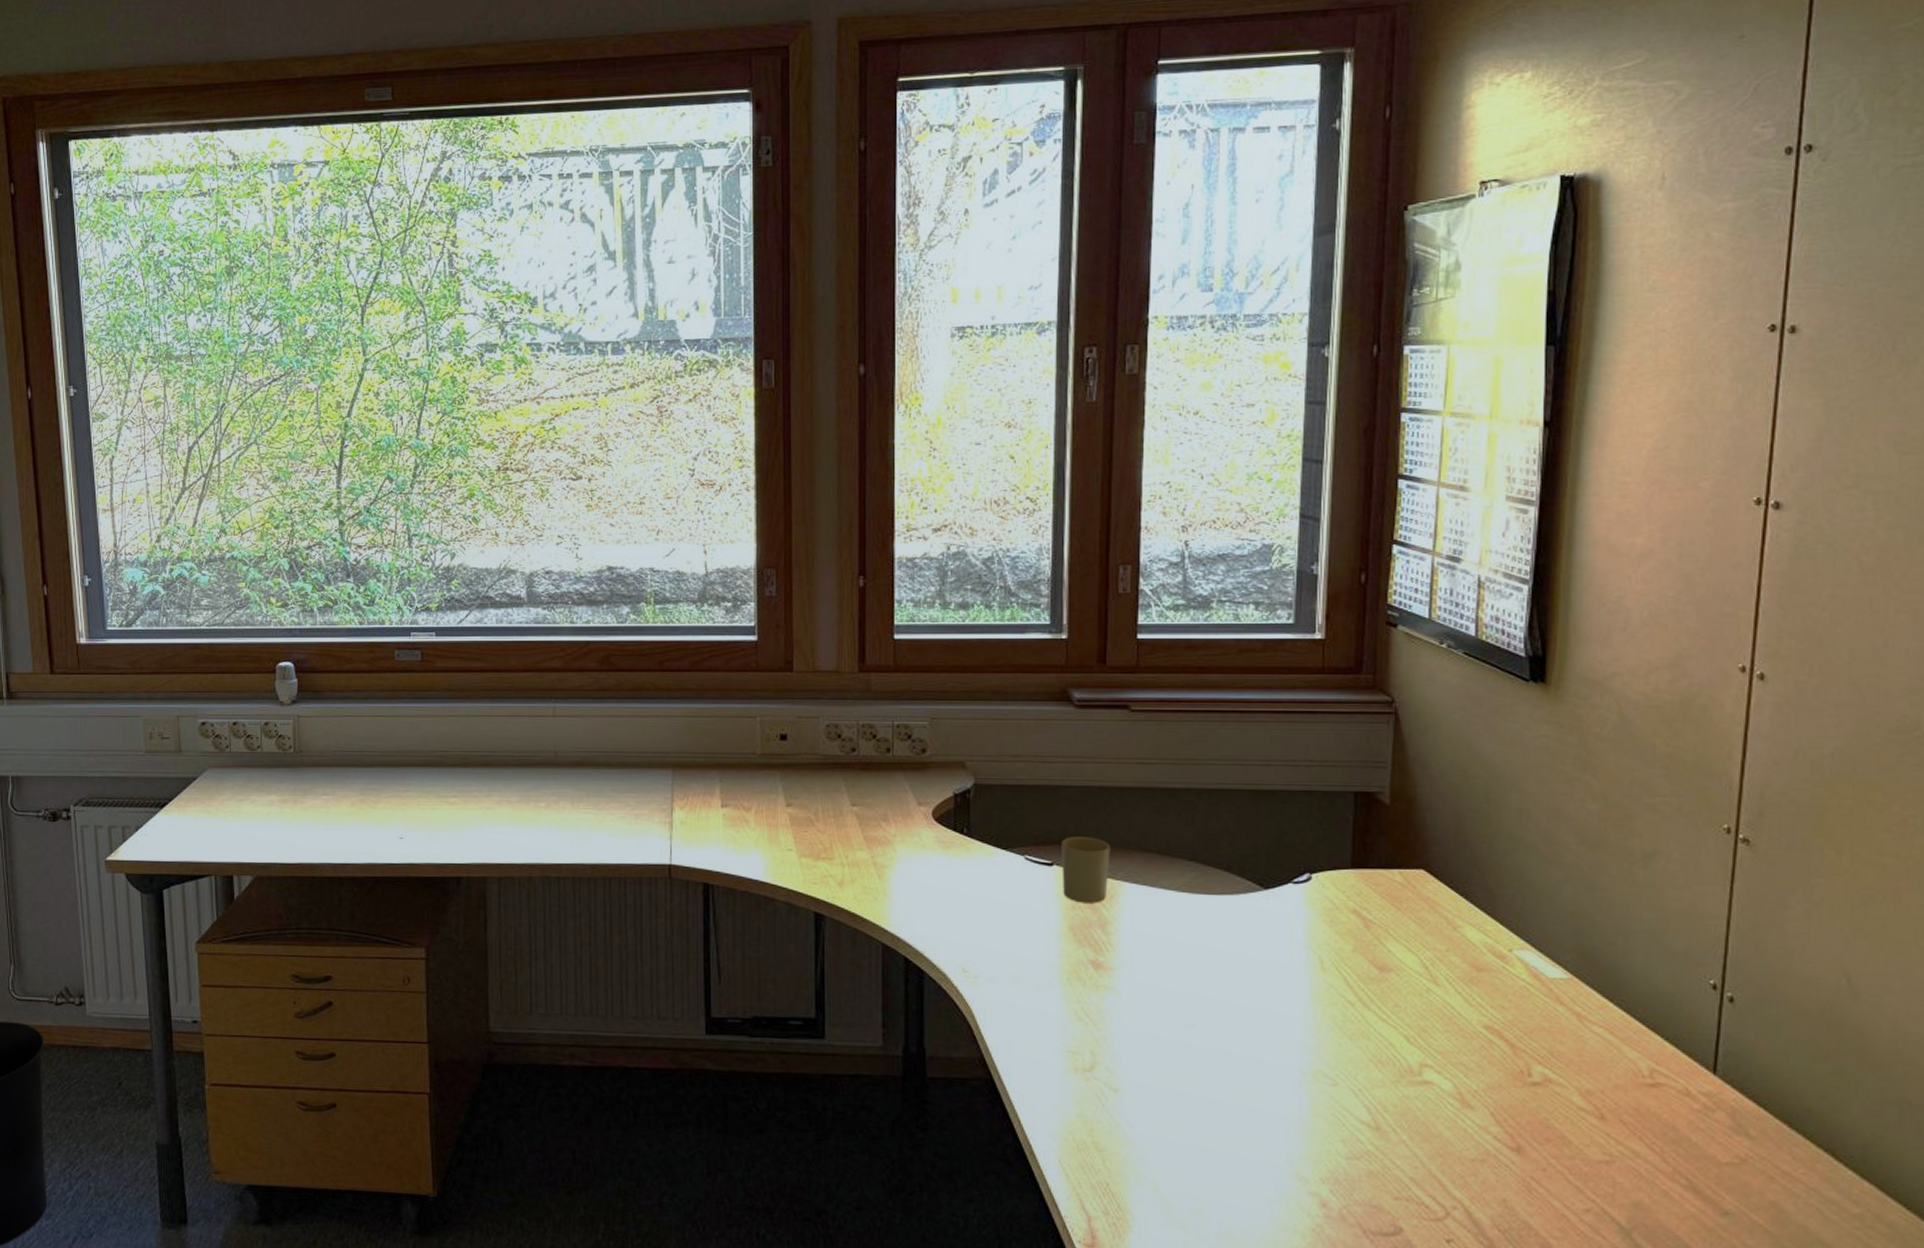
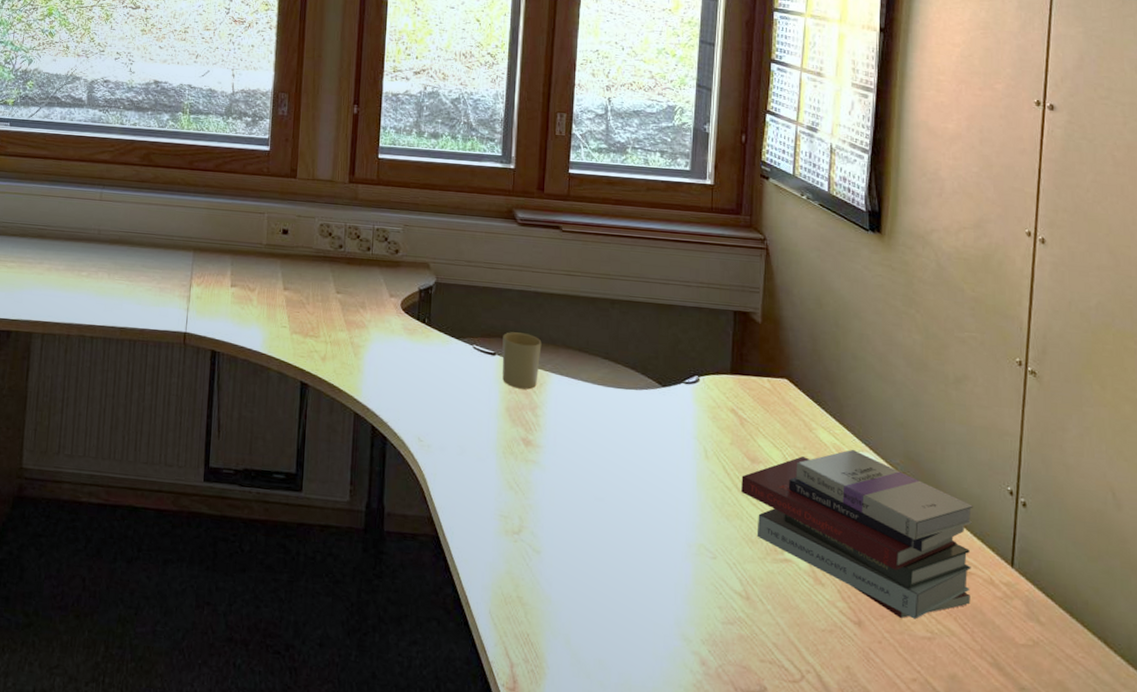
books: none [1367,948,1664,1141] -> present [741,450,973,619]

